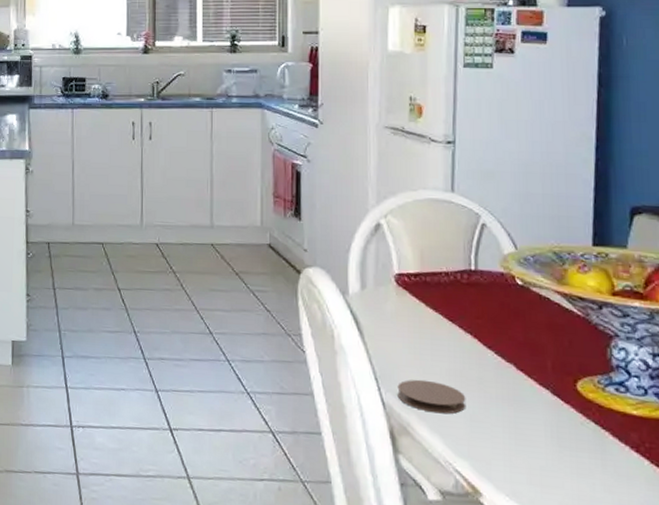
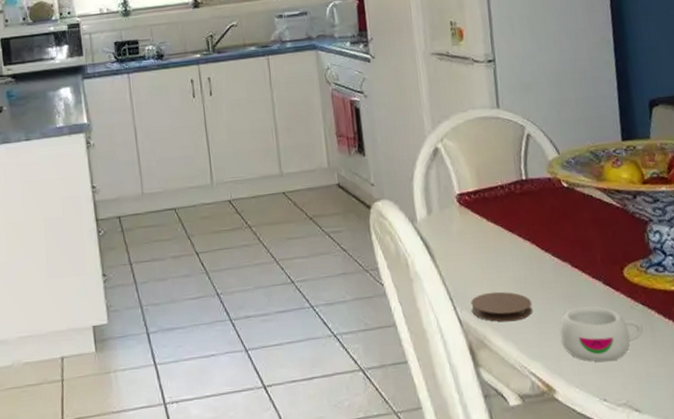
mug: none [494,412,593,477] -> present [560,306,644,362]

